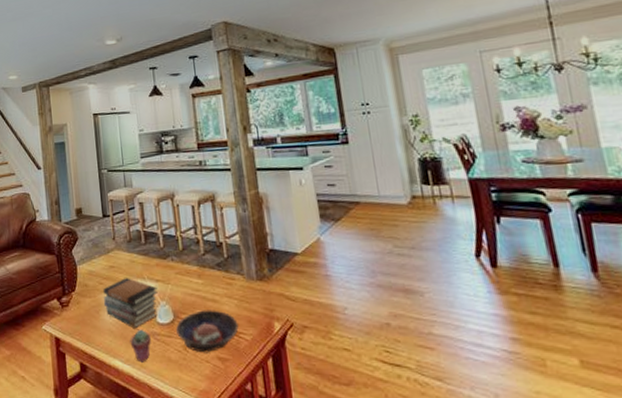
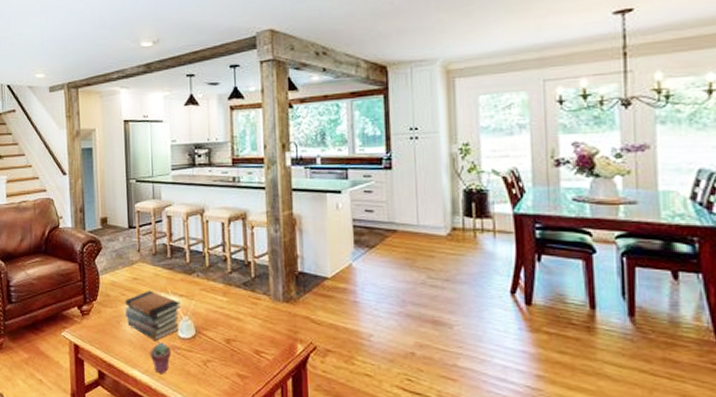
bowl: present [176,310,239,353] -> none [197,327,261,370]

